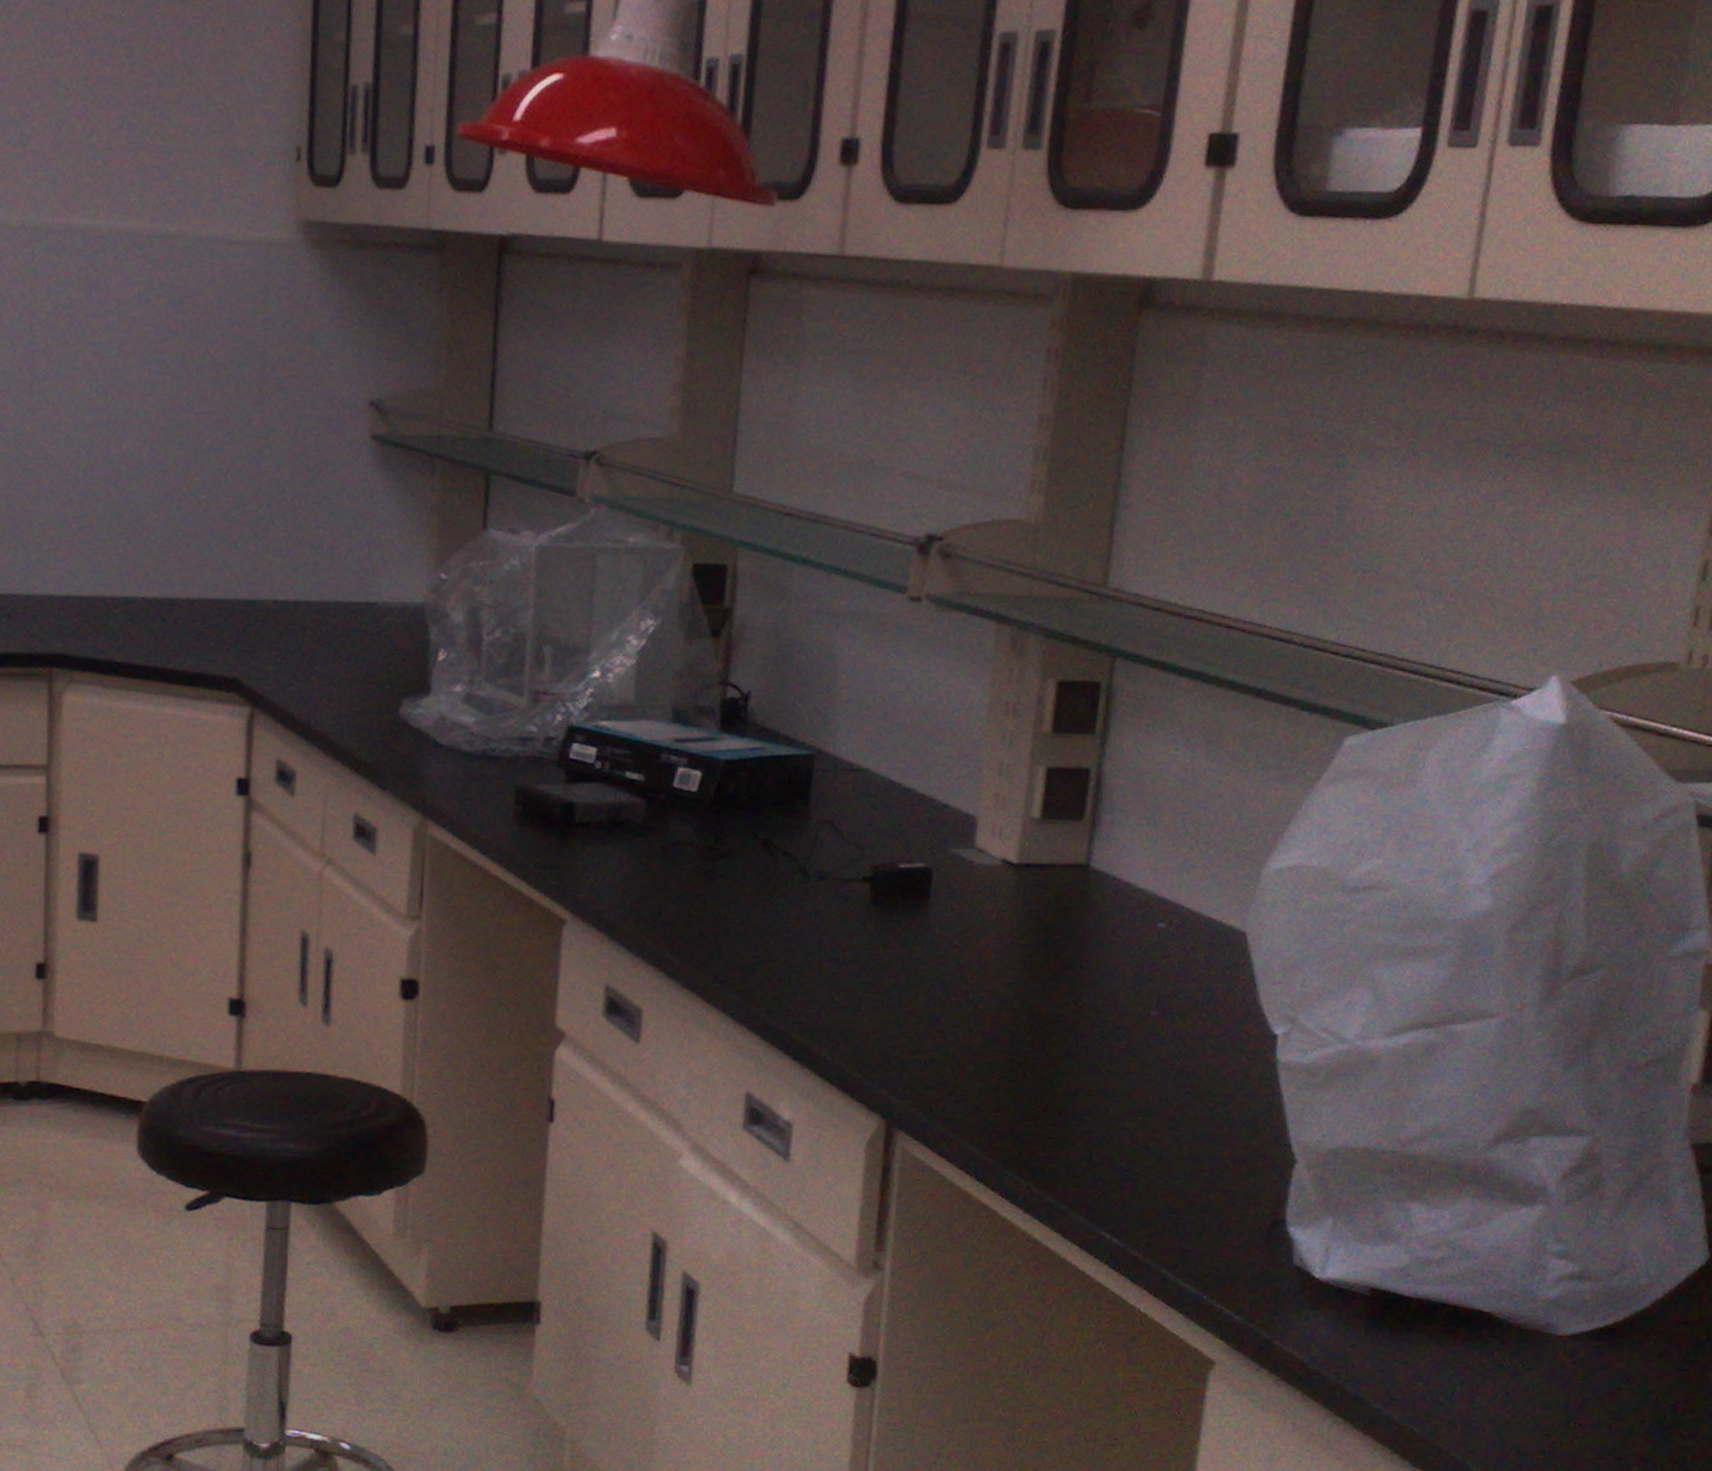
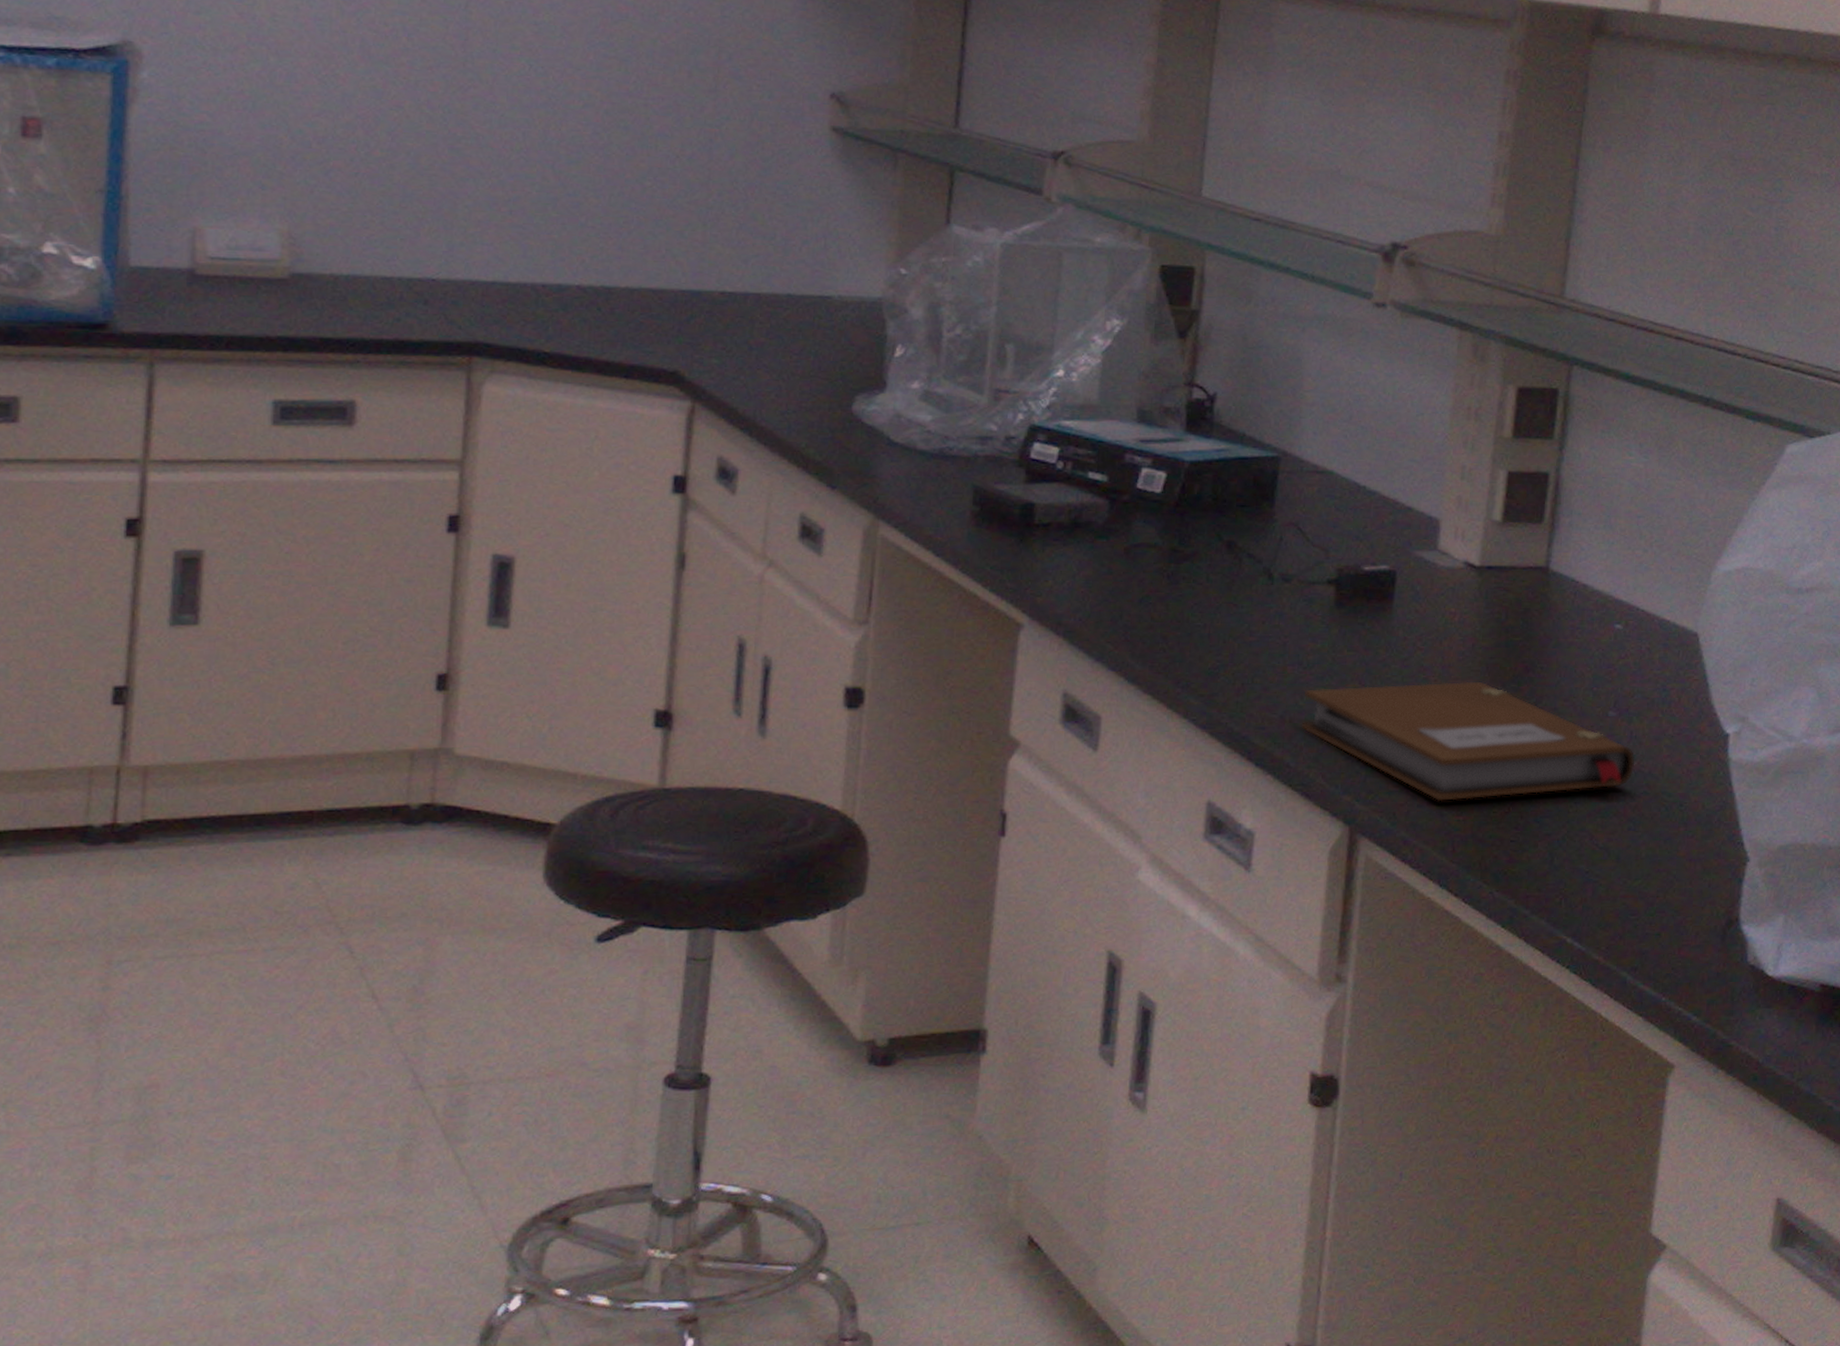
notebook: none [837,979,1178,1098] -> present [1301,681,1635,802]

